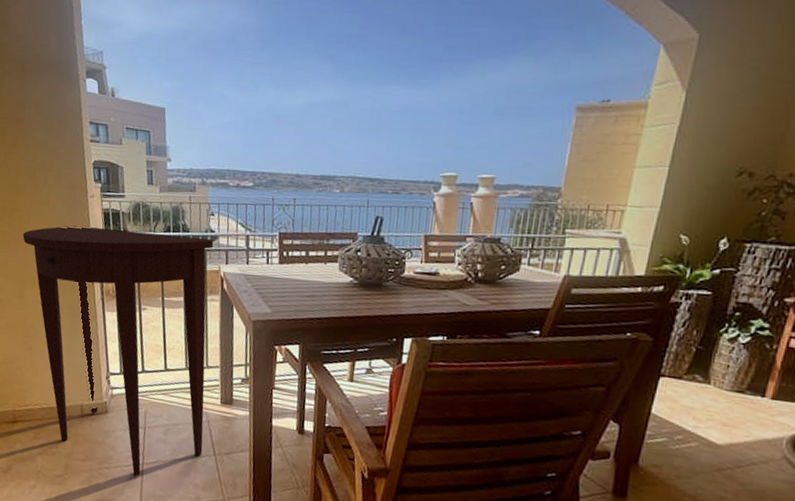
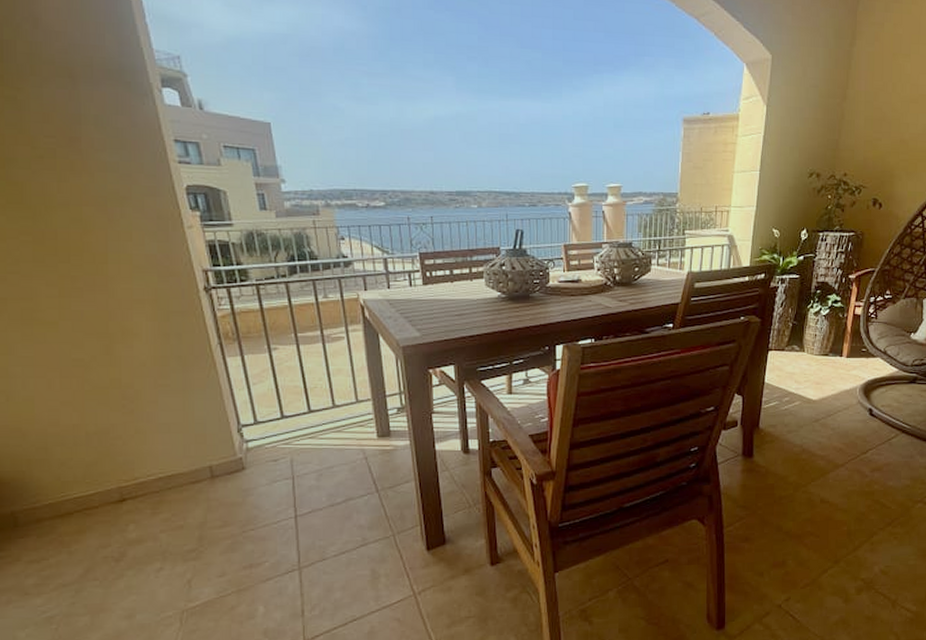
console table: present [23,225,214,476] -> none [100,263,363,531]

